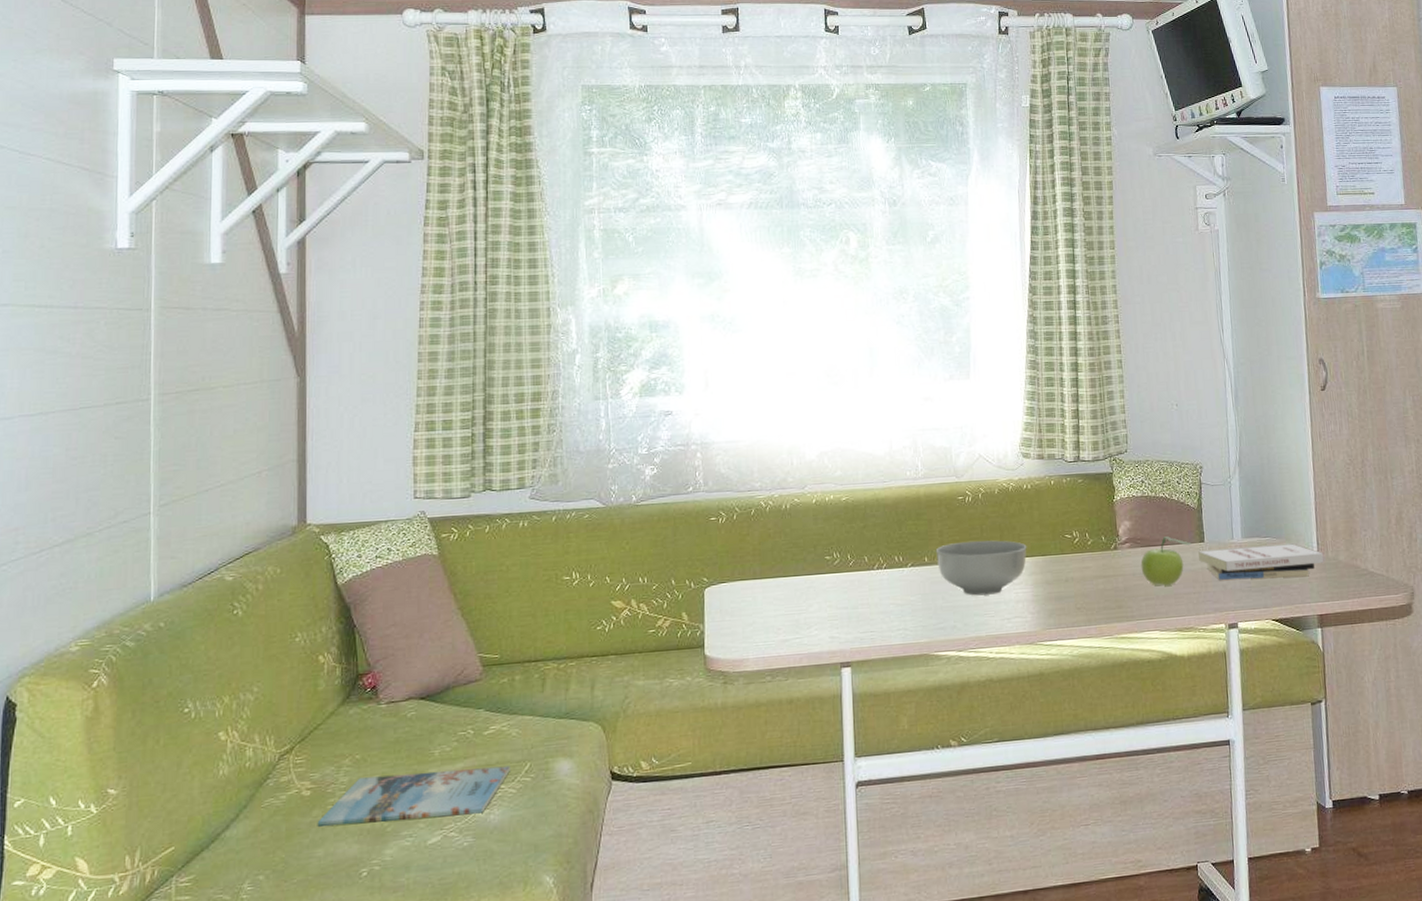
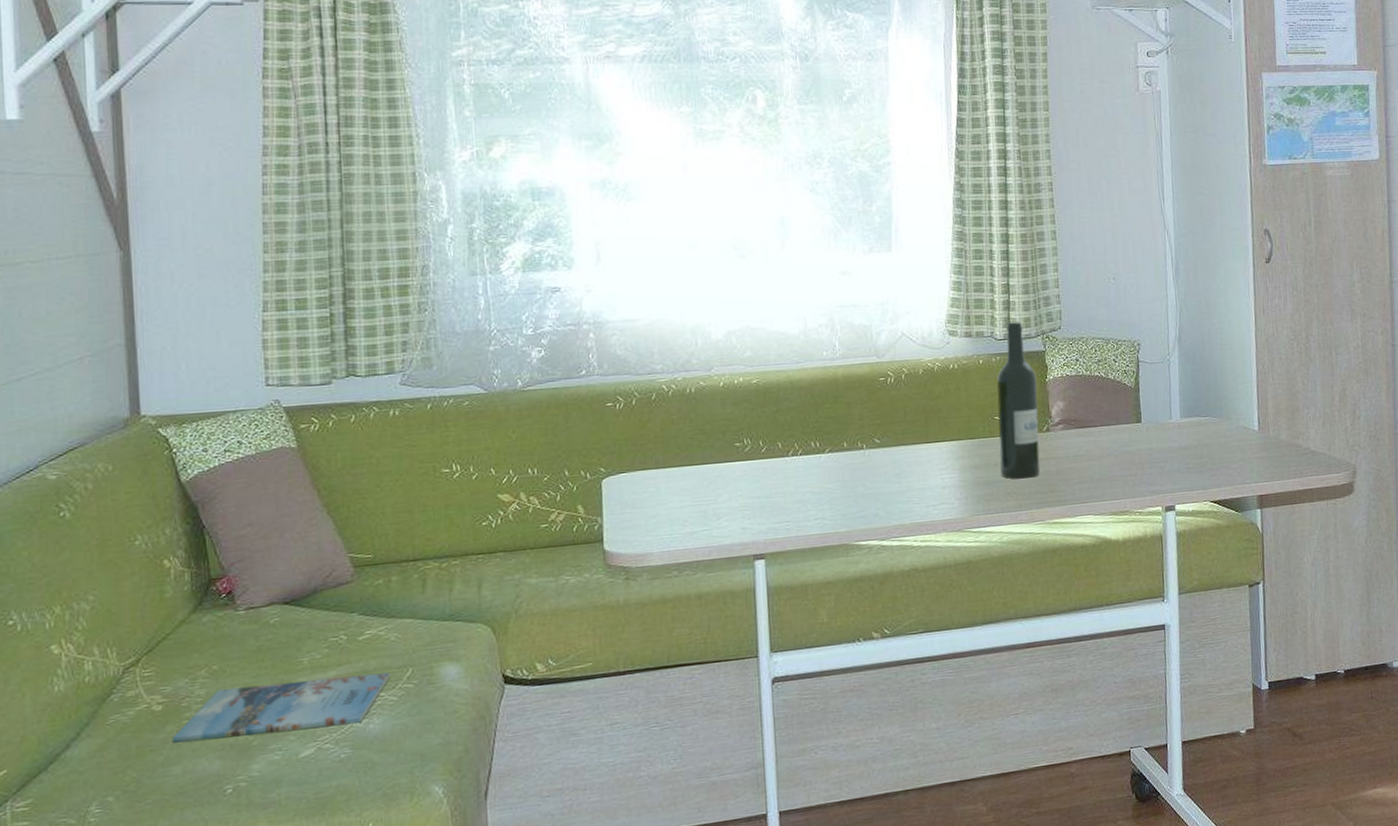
bowl: present [935,540,1027,596] -> none [855,423,954,482]
wine bottle: none [1067,445,1109,595] -> present [997,322,1041,479]
fruit: present [1140,536,1193,586] -> none [1074,417,1129,469]
books: present [1198,543,1324,580] -> none [1134,423,1265,462]

